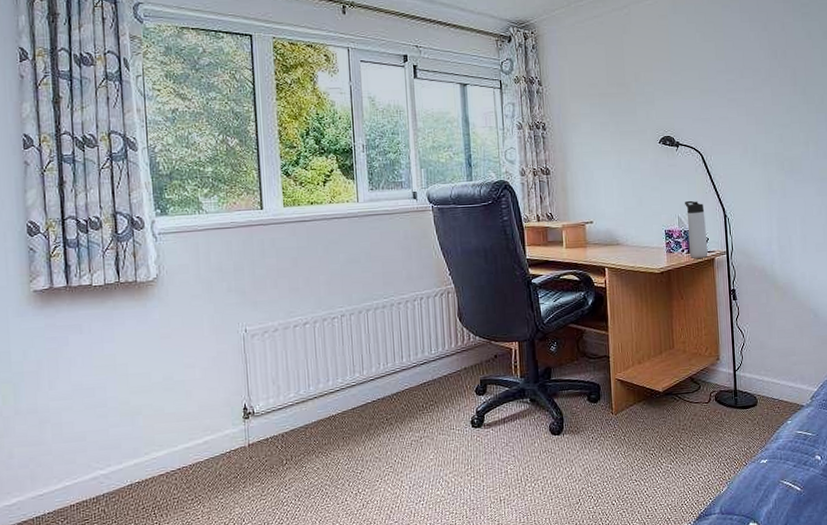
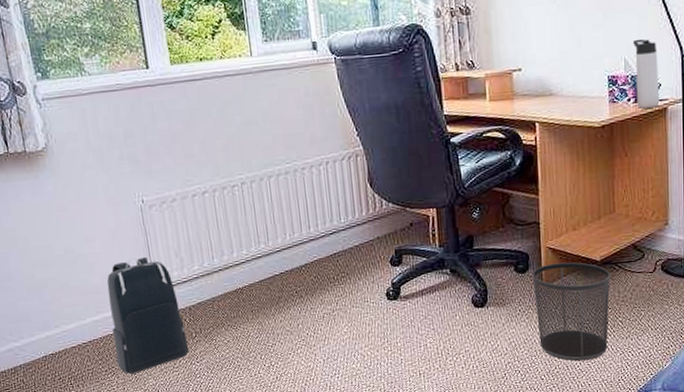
backpack: none [202,384,279,503] -> present [107,256,190,374]
waste bin: none [603,392,672,487] -> present [532,262,611,361]

